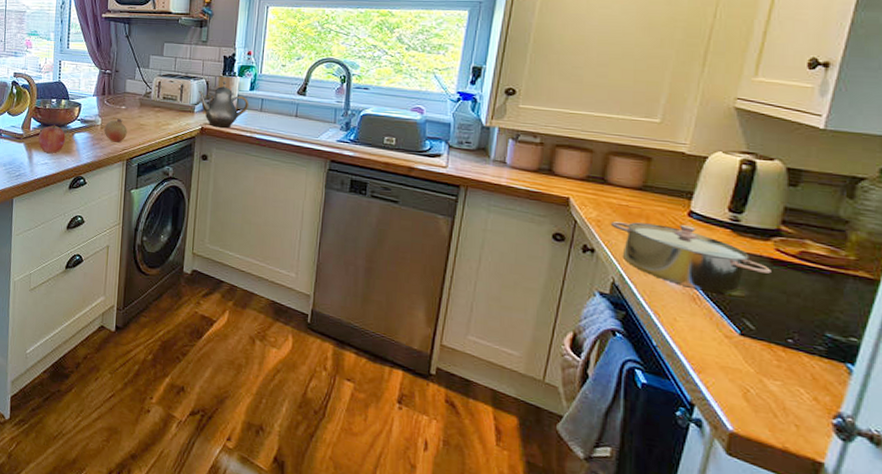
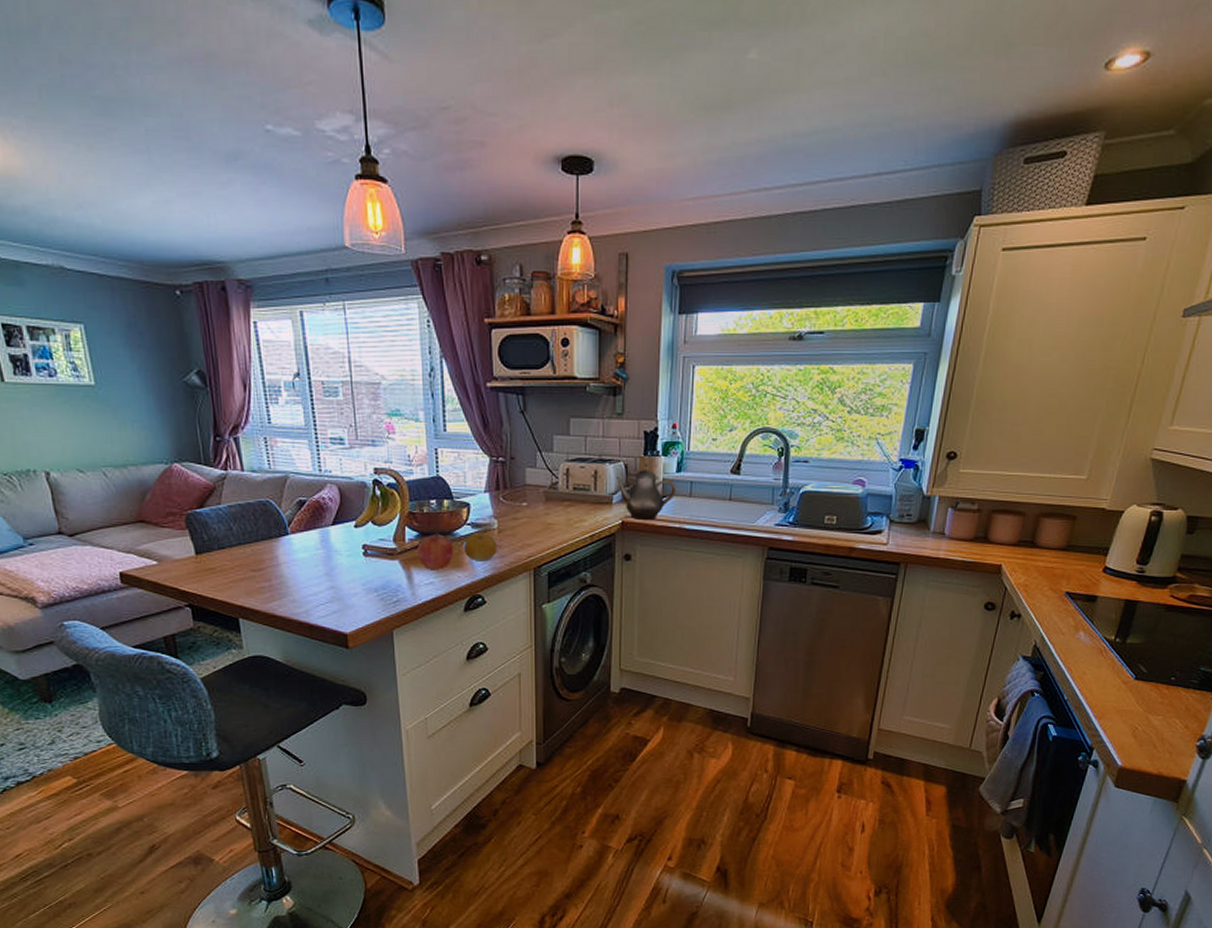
fruit: none [73,127,99,150] -> present [463,533,497,562]
fruit: present [104,118,127,143] -> none [502,518,532,549]
cooking pot: present [610,221,771,294] -> none [1036,580,1165,643]

